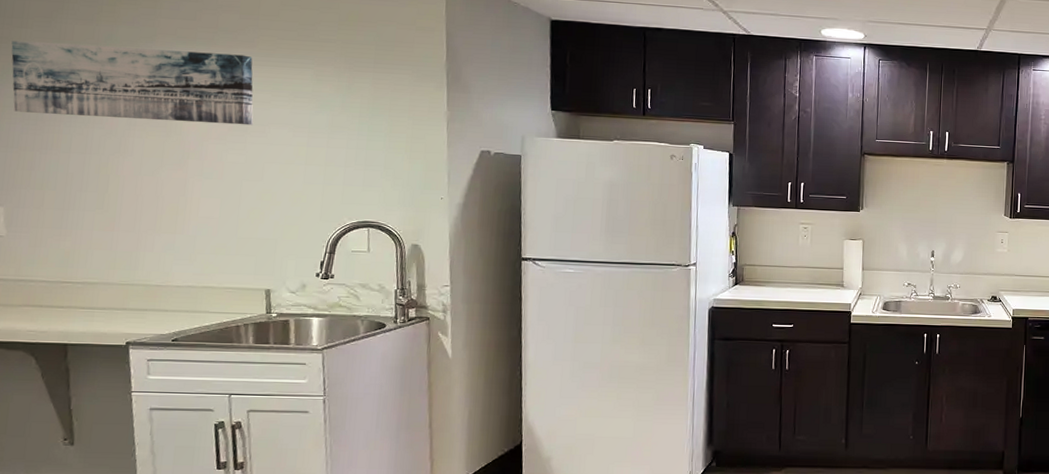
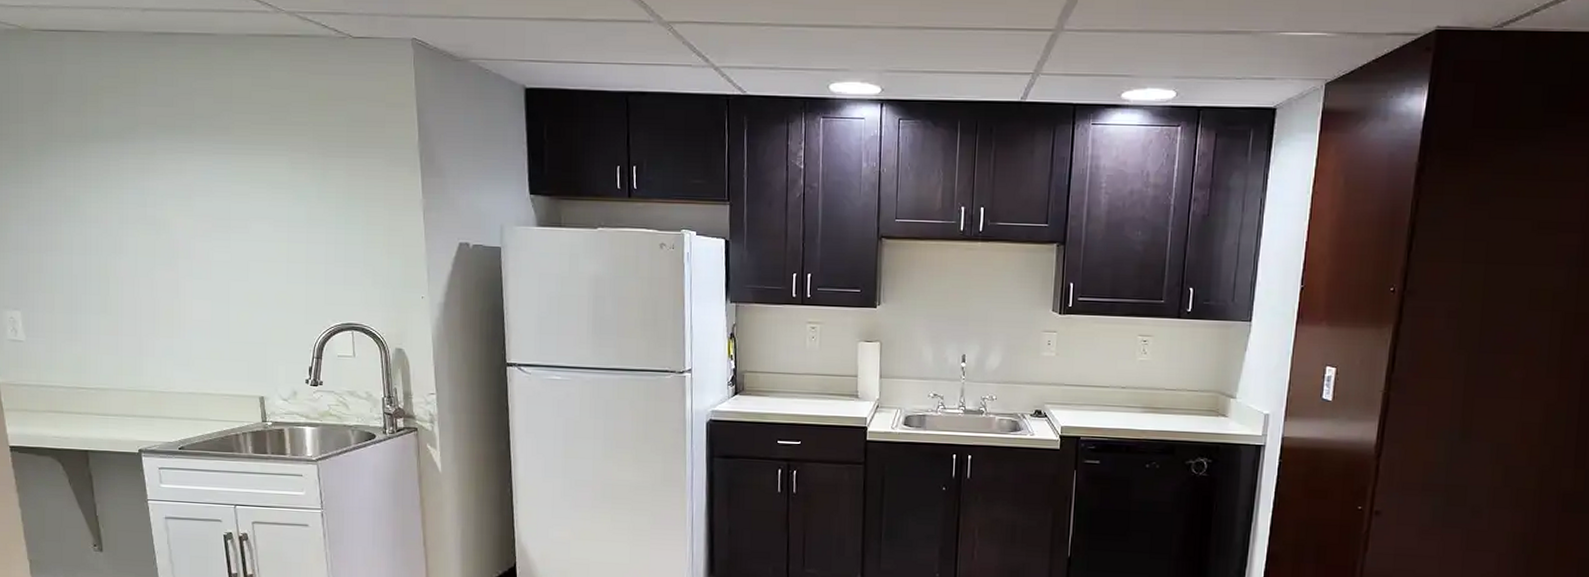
wall art: present [11,40,254,126] -> none [11,136,235,221]

